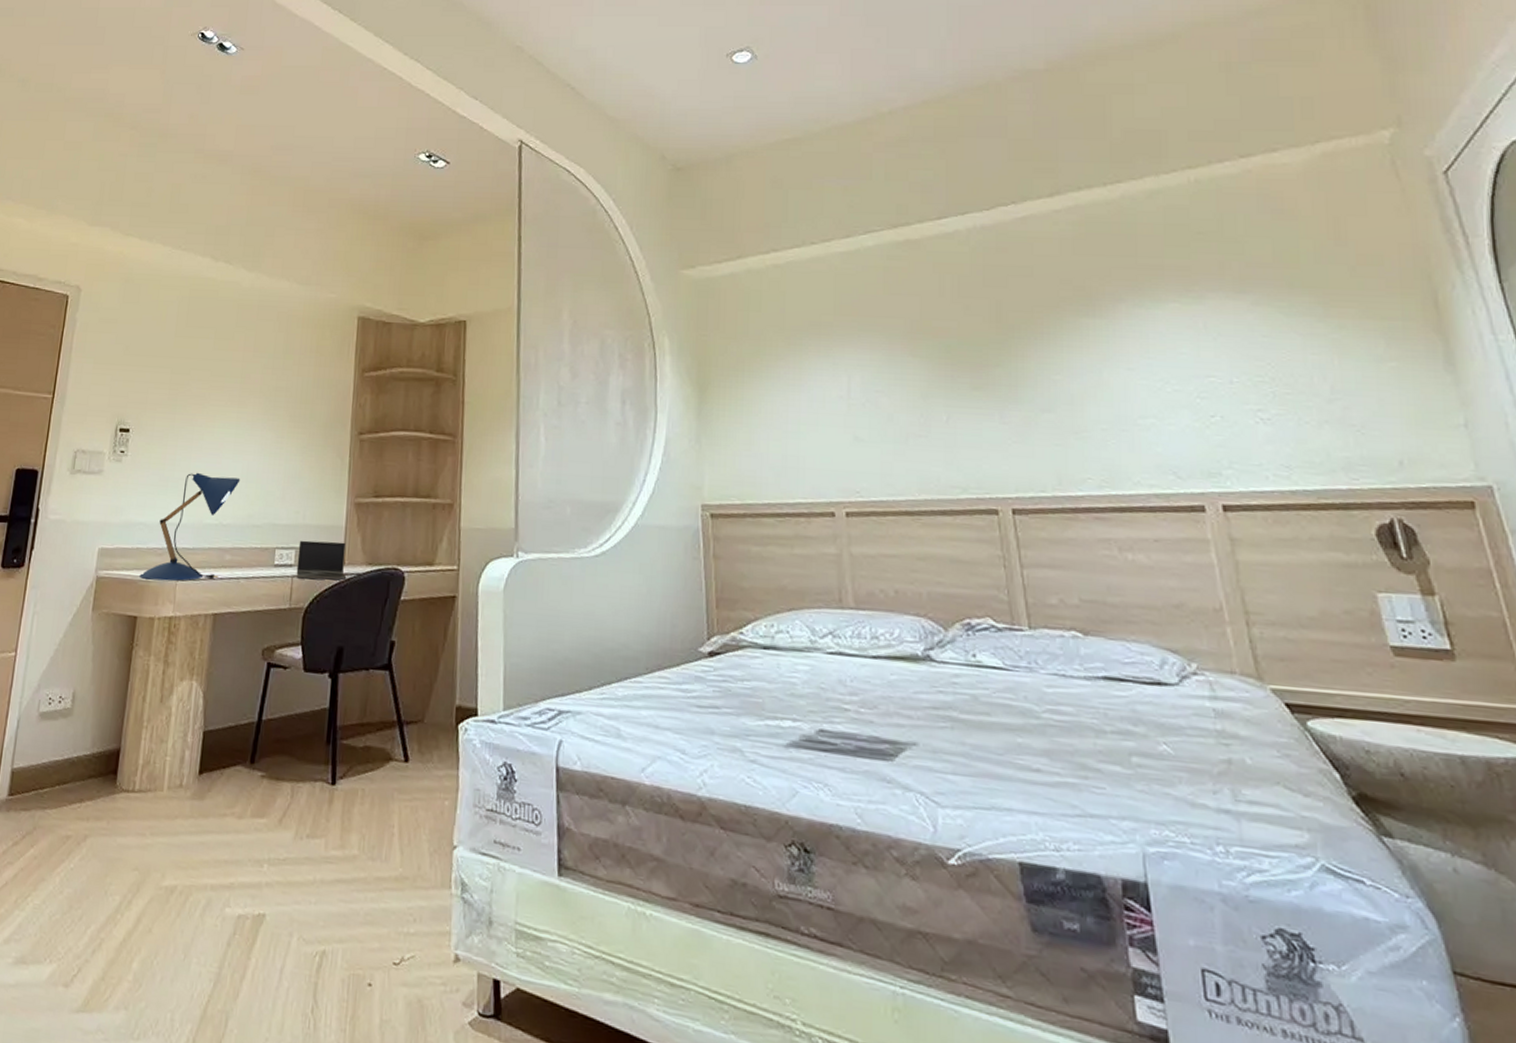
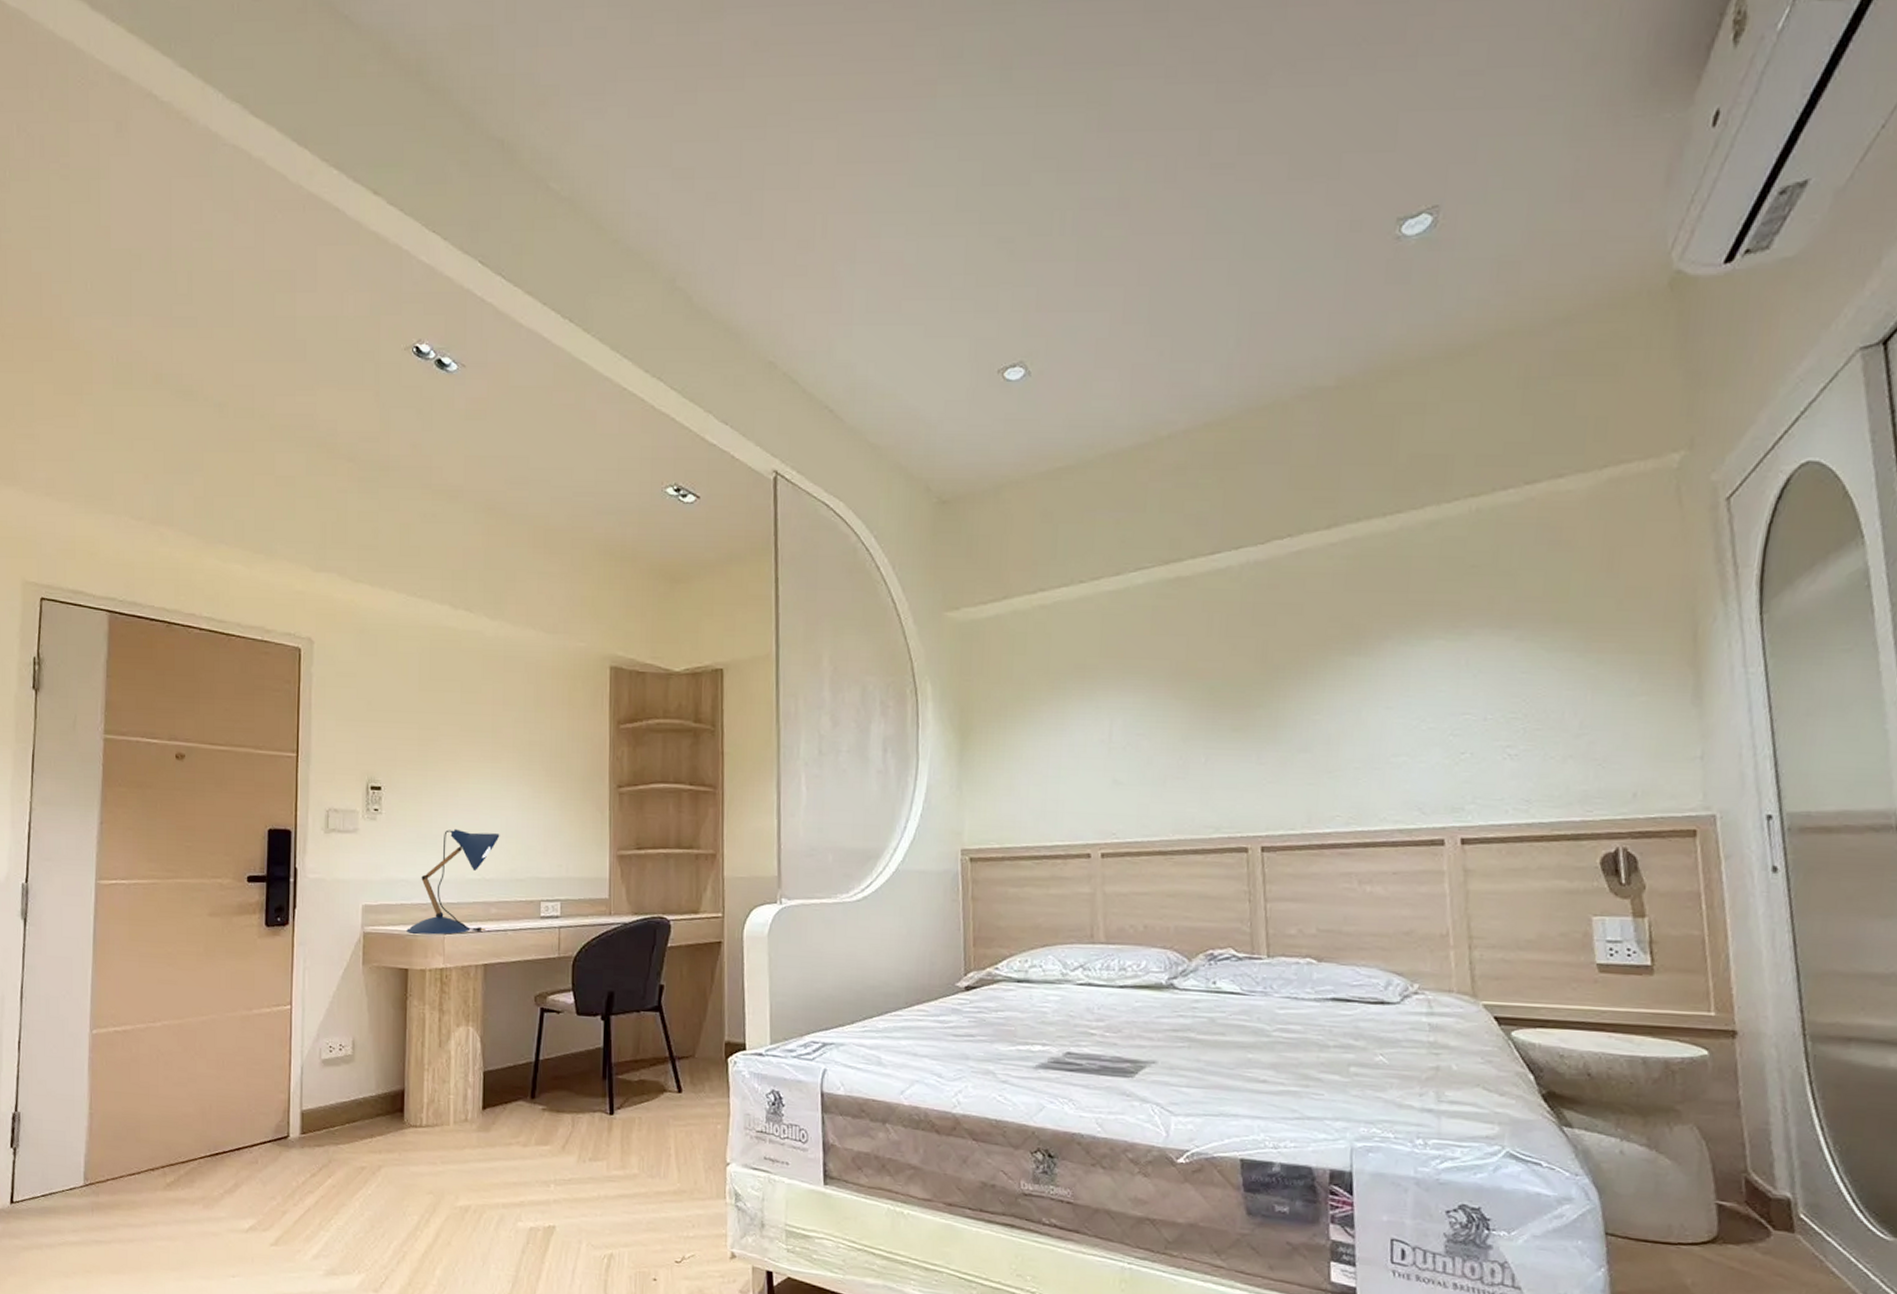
laptop computer: present [296,540,346,581] -> none [563,892,612,930]

